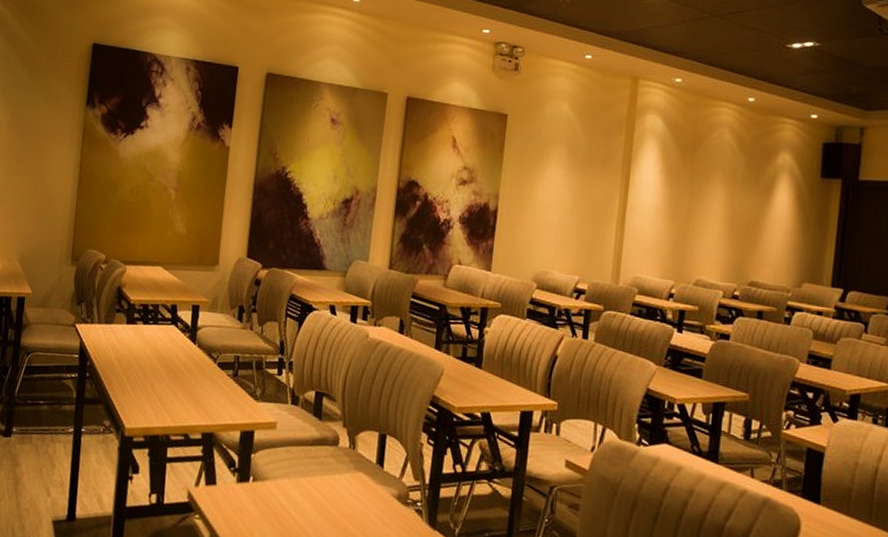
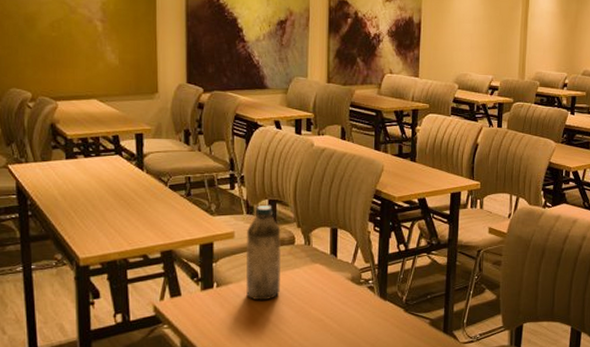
water bottle: none [282,396,325,506] -> present [245,204,281,301]

